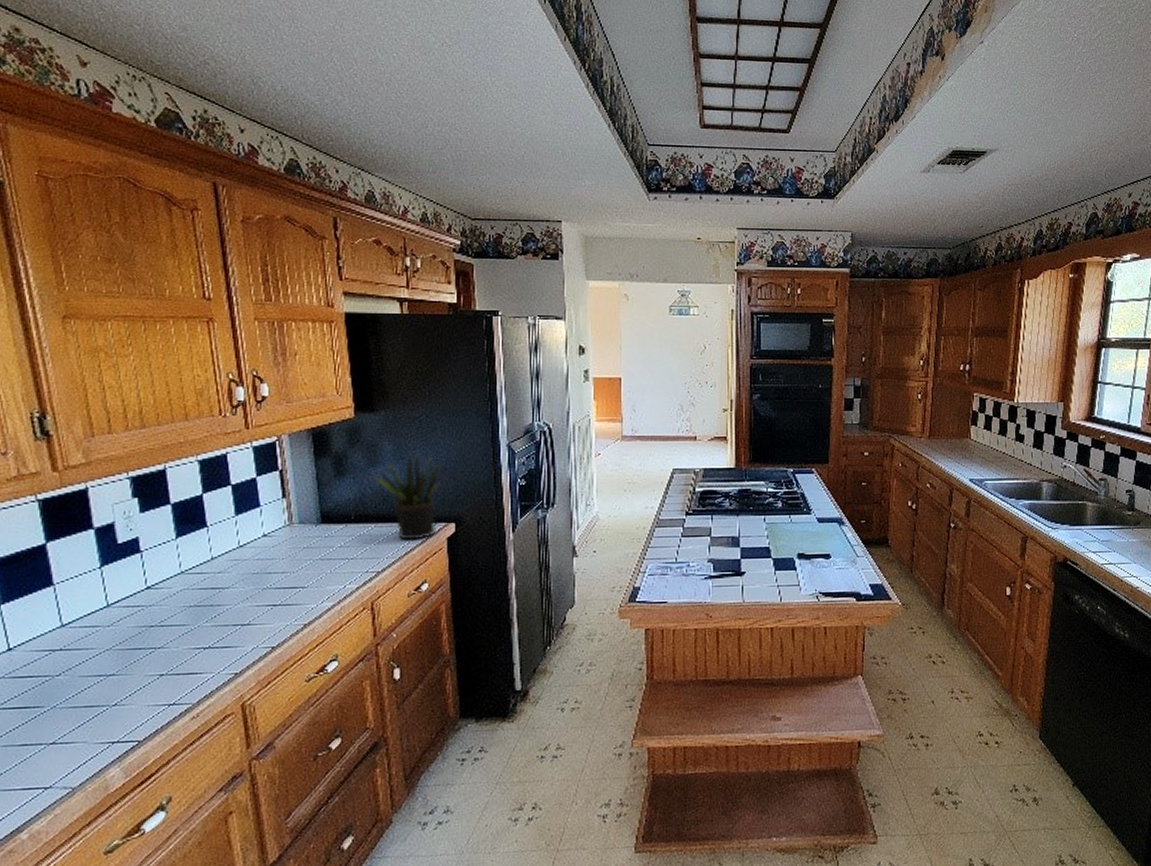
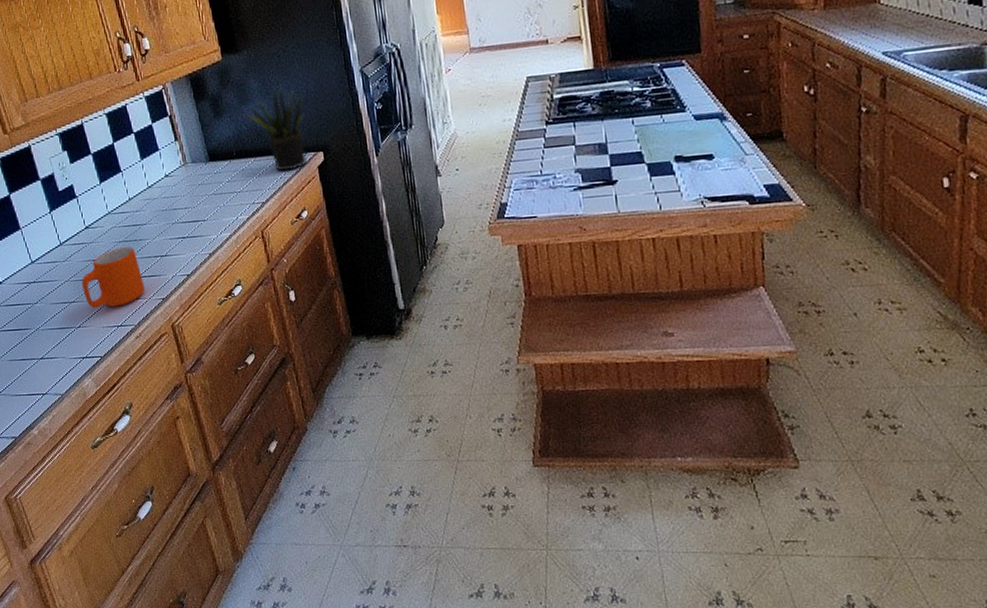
mug: none [129,613,215,683] -> present [82,247,146,308]

